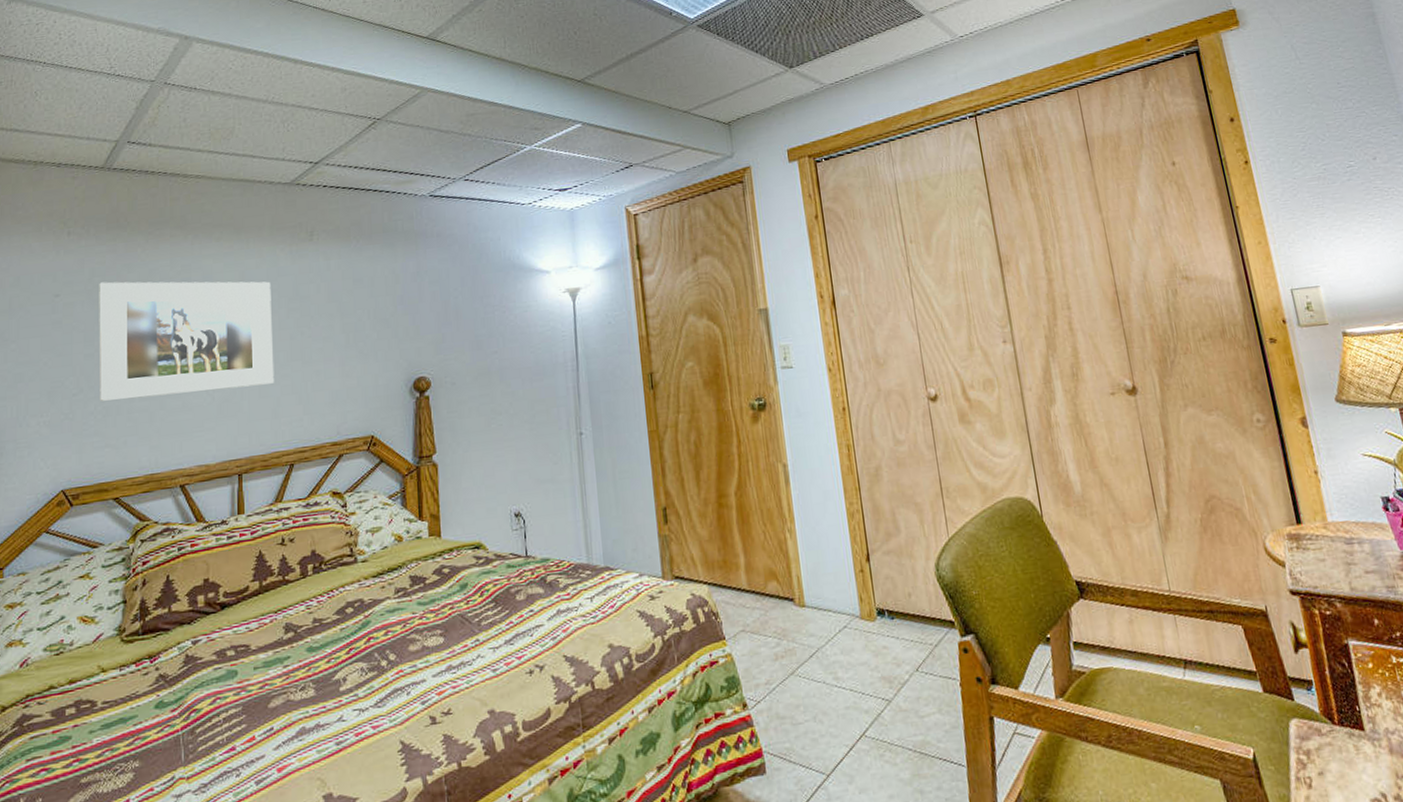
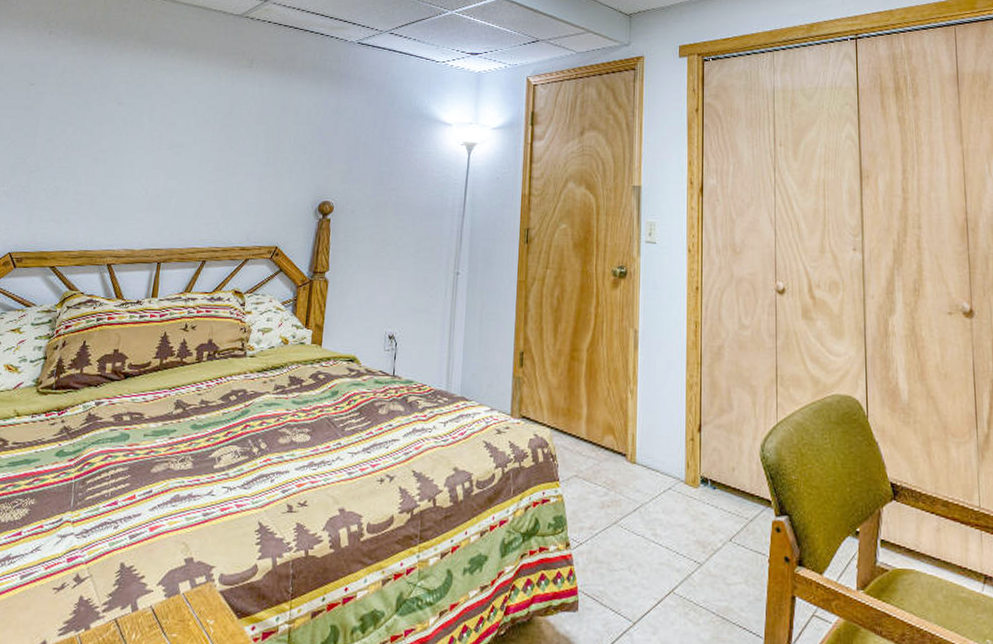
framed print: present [99,281,275,401] -> none [52,78,211,187]

